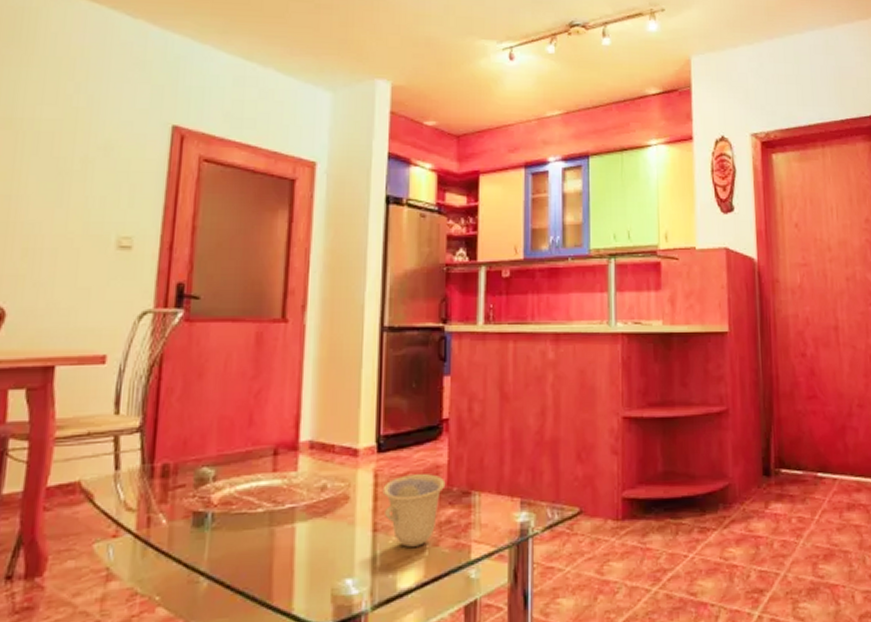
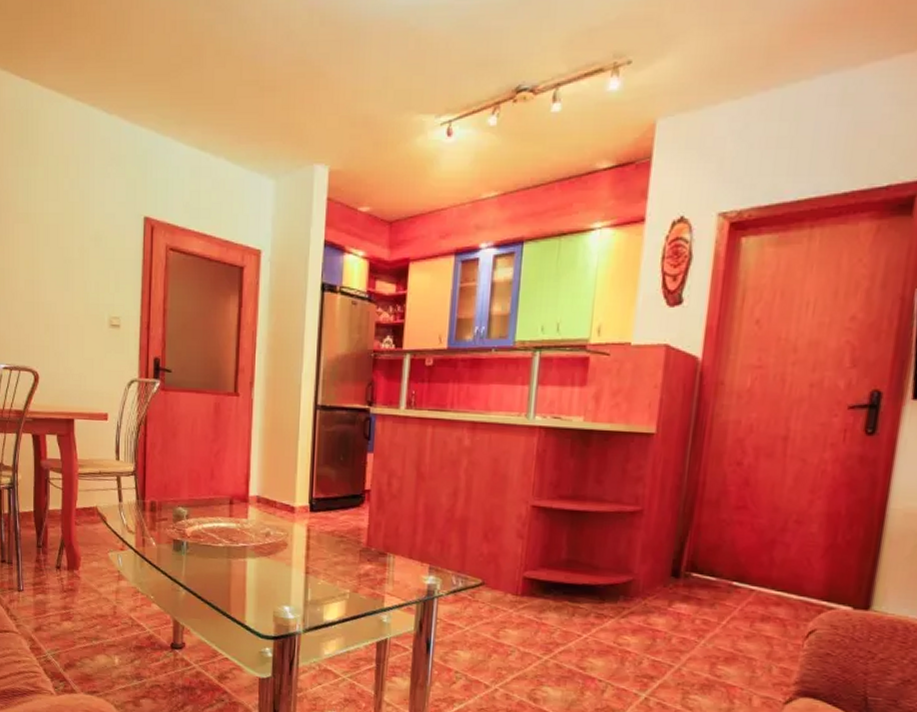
cup: present [382,474,446,547] -> none [313,532,366,590]

